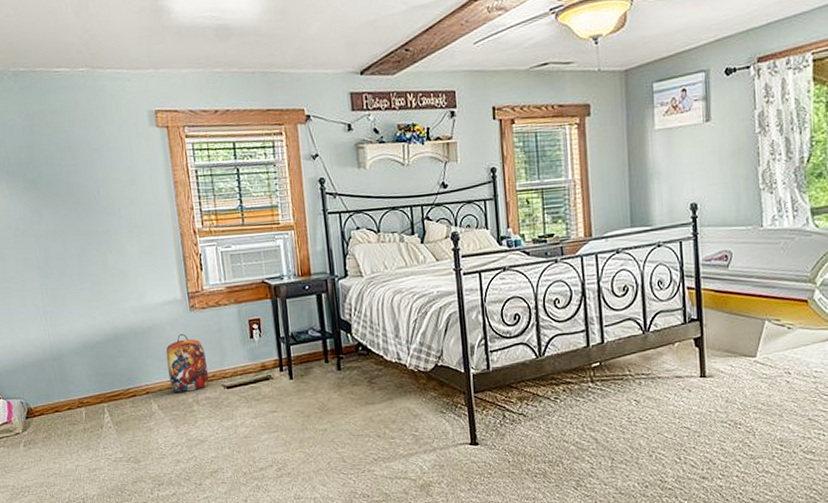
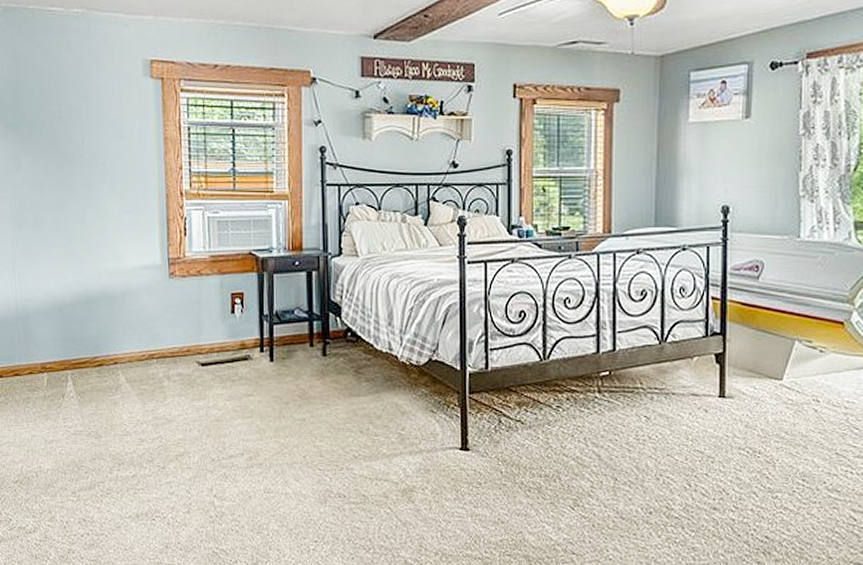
backpack: present [166,334,209,392] -> none [139,303,183,366]

